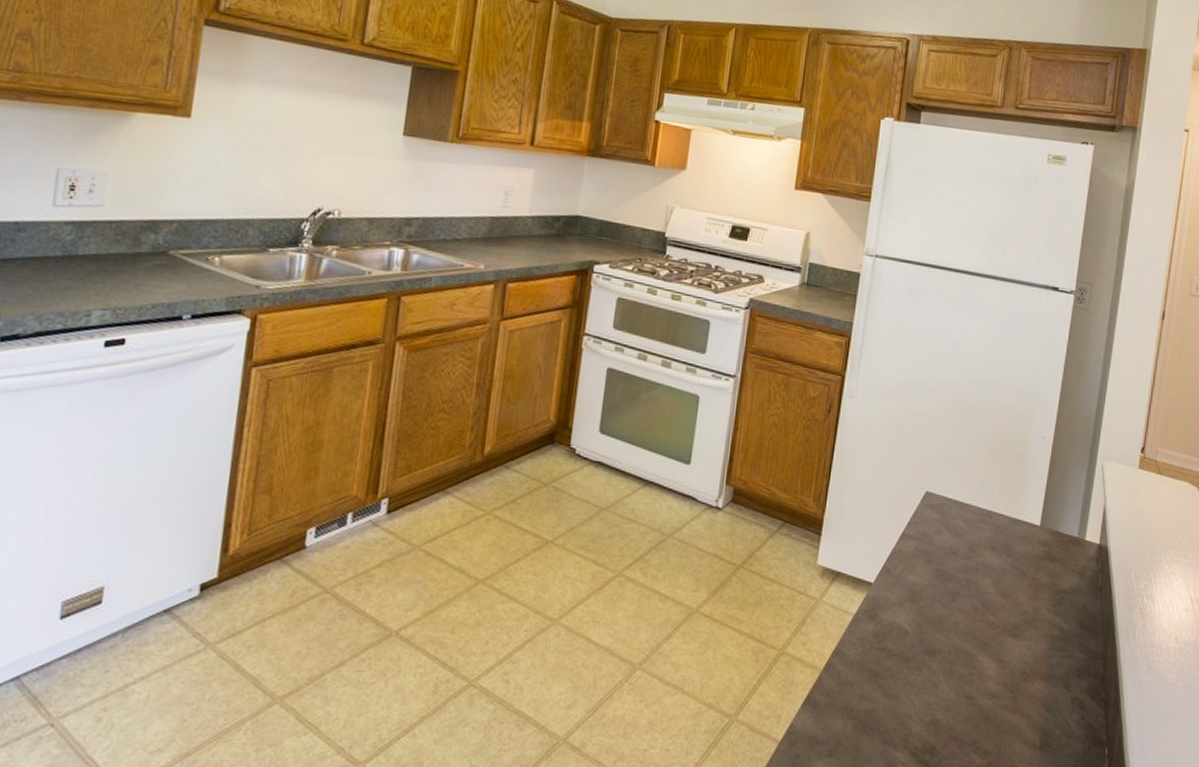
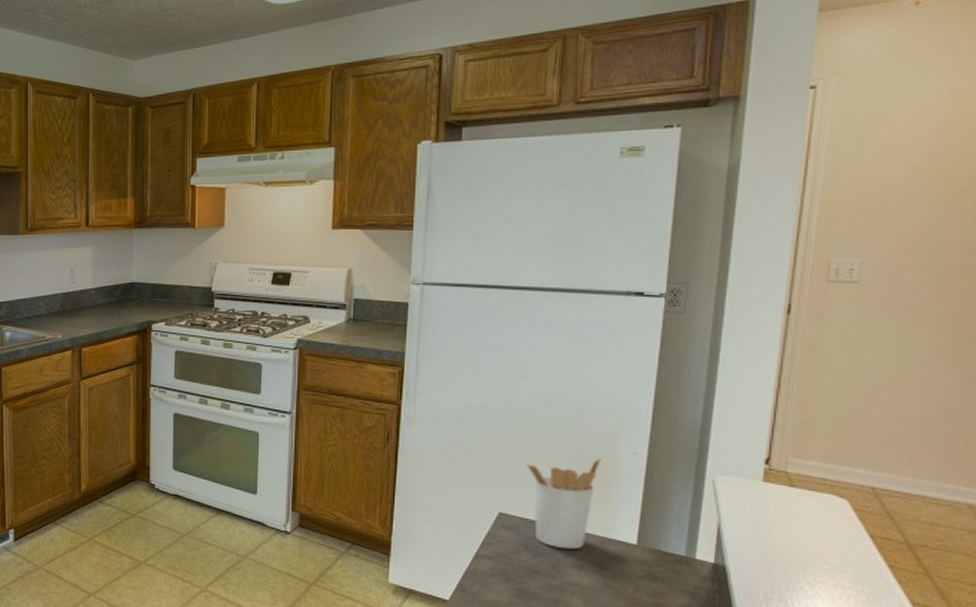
utensil holder: none [953,441,1016,530] -> present [526,458,601,550]

